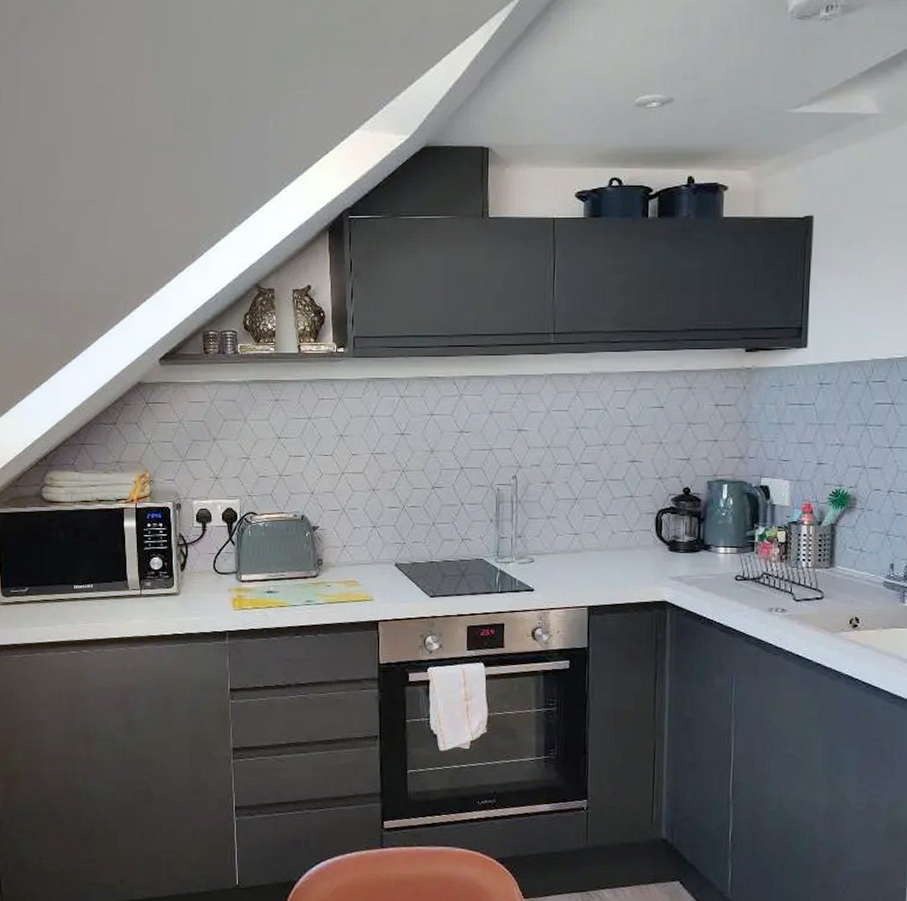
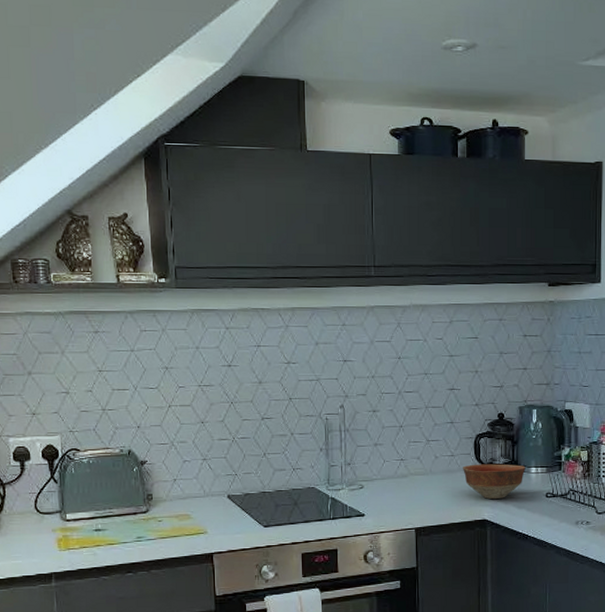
bowl: none [641,541,713,579] -> present [462,464,526,499]

